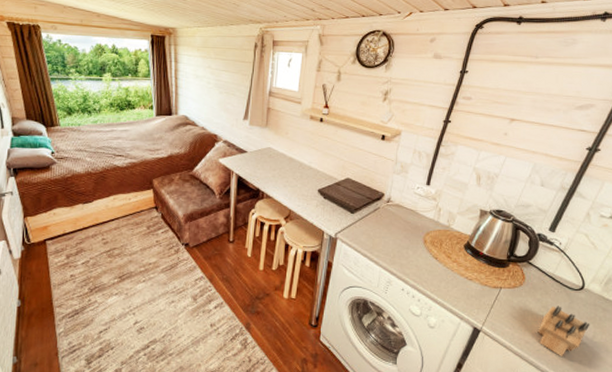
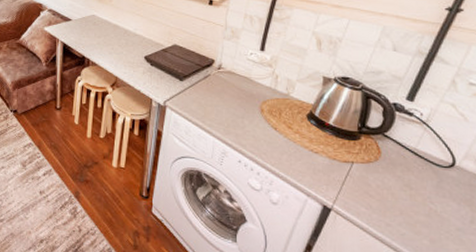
knife block: present [537,306,590,356] -> none [400,184,466,243]

